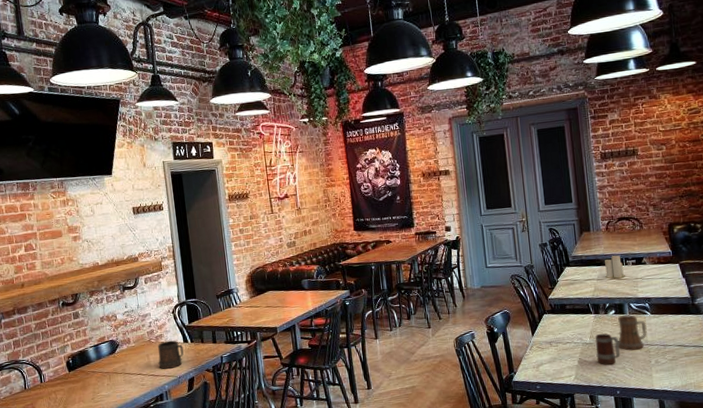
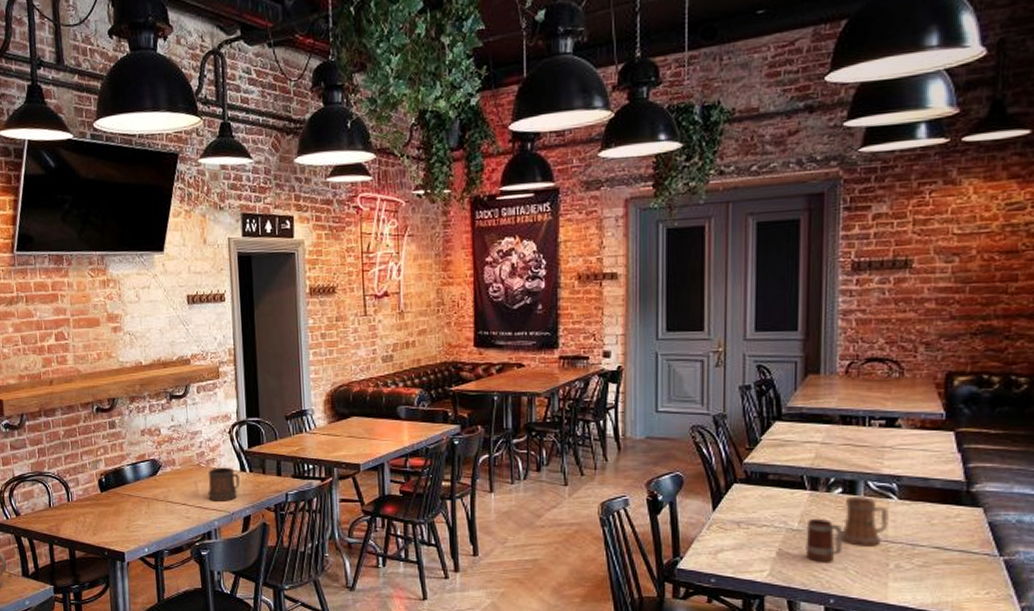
candle: present [605,254,625,279] -> none [834,410,866,445]

